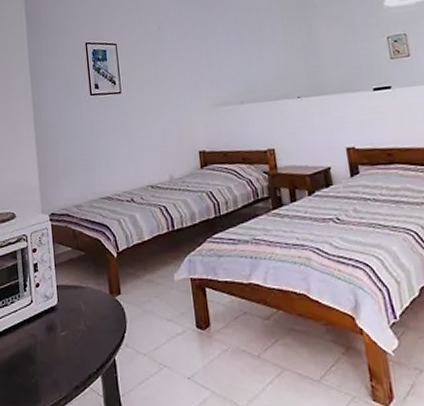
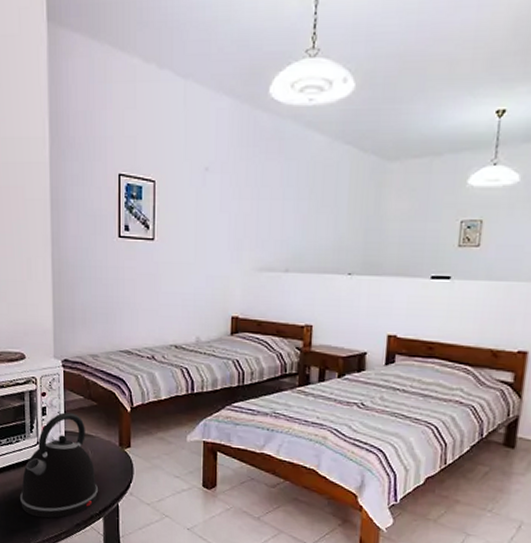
kettle: none [17,265,94,384] -> present [19,412,98,519]

